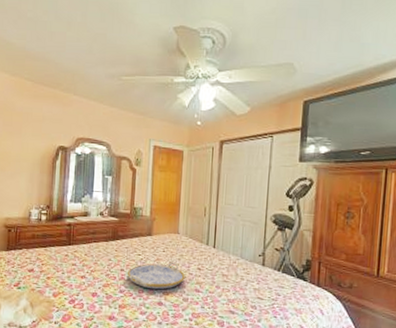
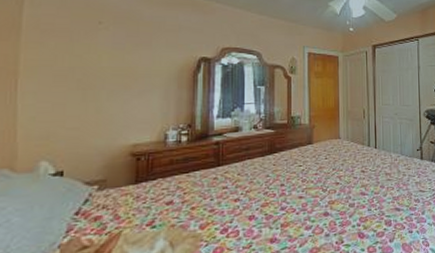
serving tray: present [128,262,185,290] -> none [289,168,349,201]

